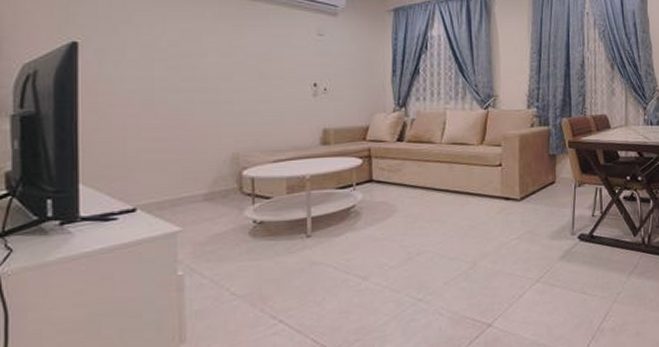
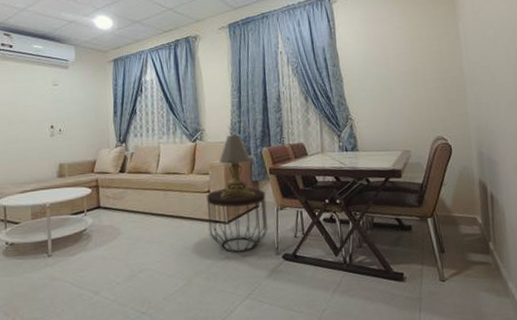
side table: none [497,162,564,233] -> present [206,188,268,253]
lamp: none [513,102,553,173] -> present [219,134,256,198]

